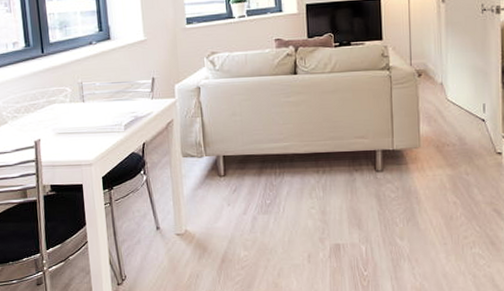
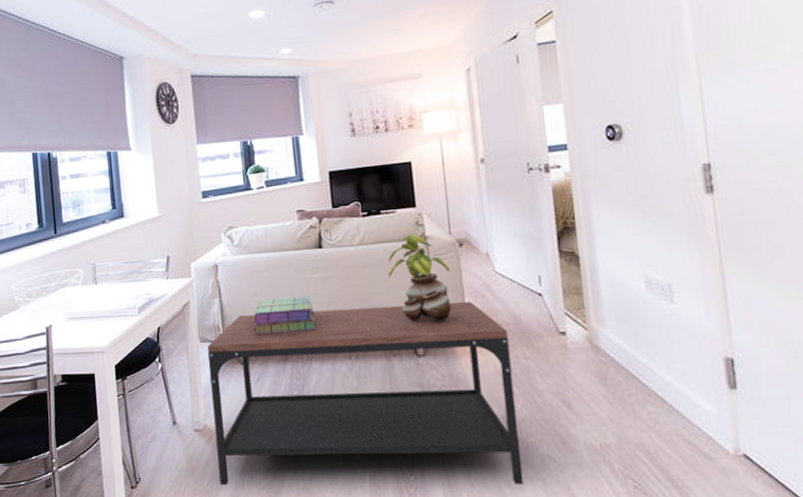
coffee table: none [189,125,458,282] -> present [207,302,524,486]
stack of books: none [232,117,289,151] -> present [253,296,316,335]
potted plant: none [355,64,409,142] -> present [388,234,451,322]

